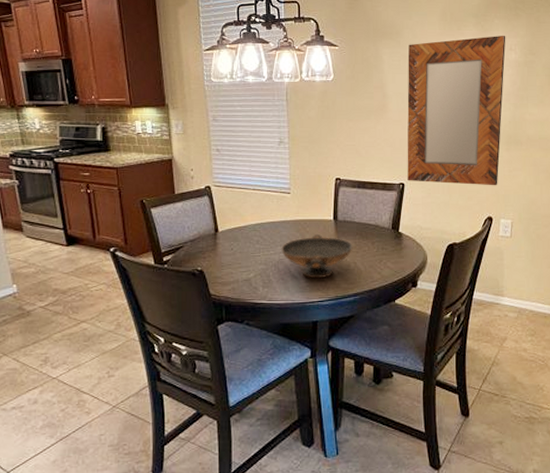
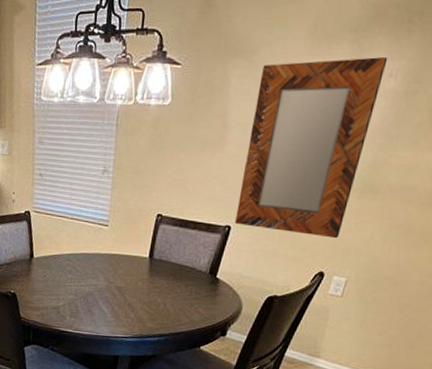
decorative bowl: present [280,234,353,279] -> none [91,271,165,315]

